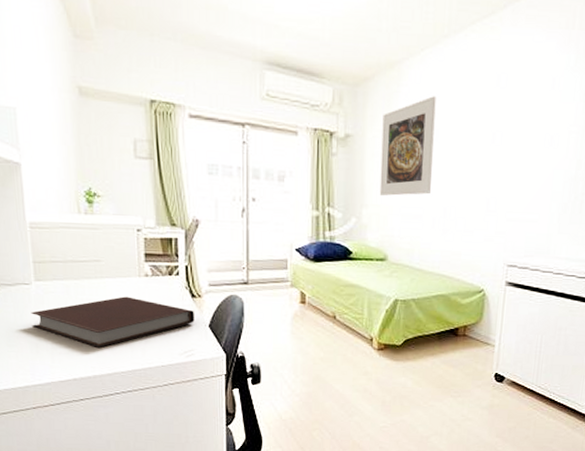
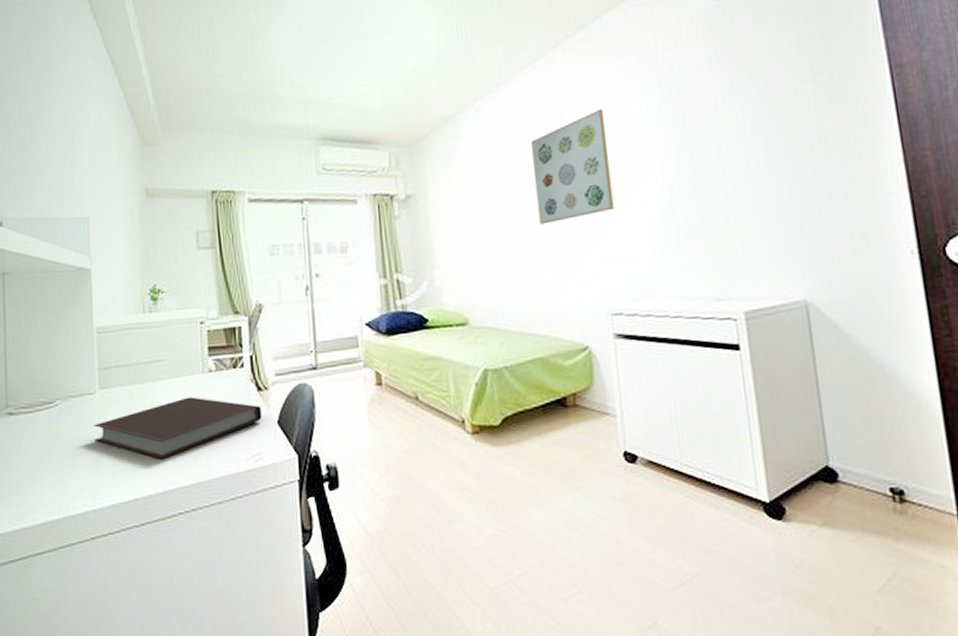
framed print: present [379,96,436,196] -> none [443,143,506,253]
wall art: none [462,78,537,180] -> present [531,108,615,225]

